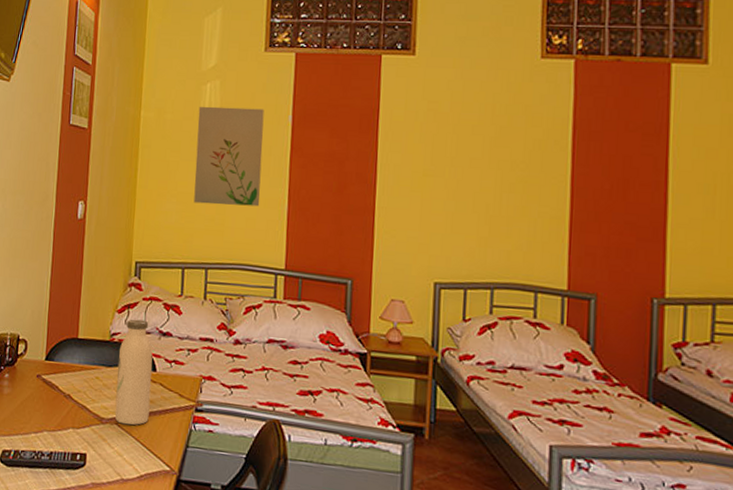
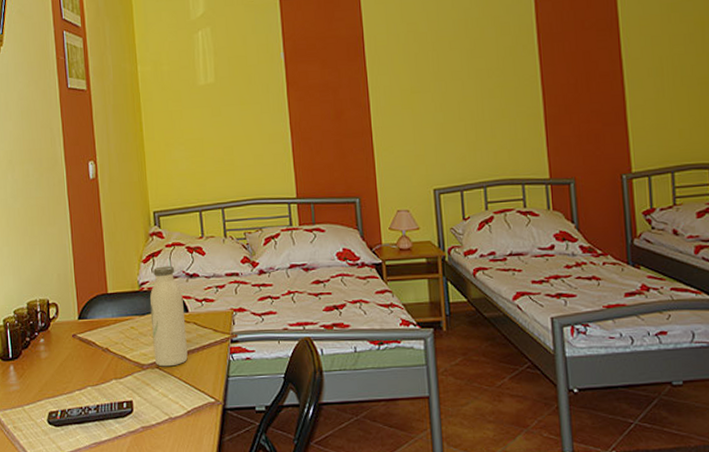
wall art: present [194,106,264,207] -> none [193,49,265,148]

